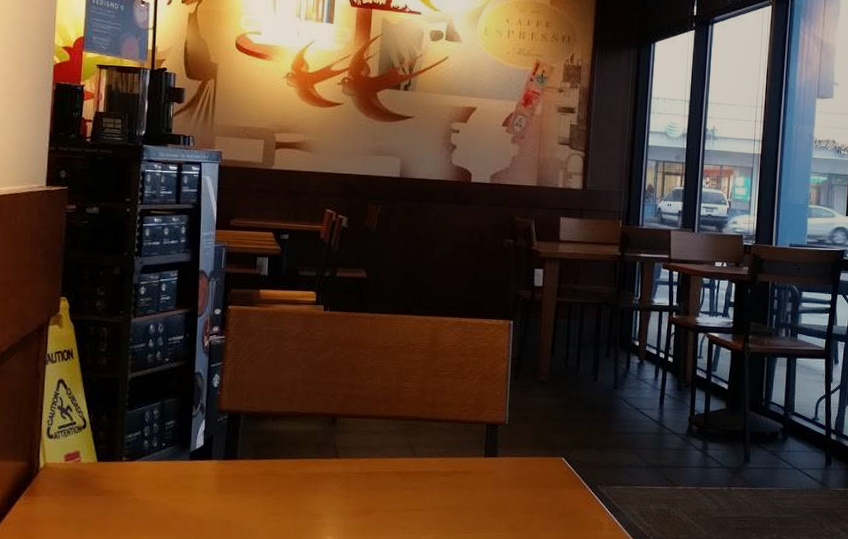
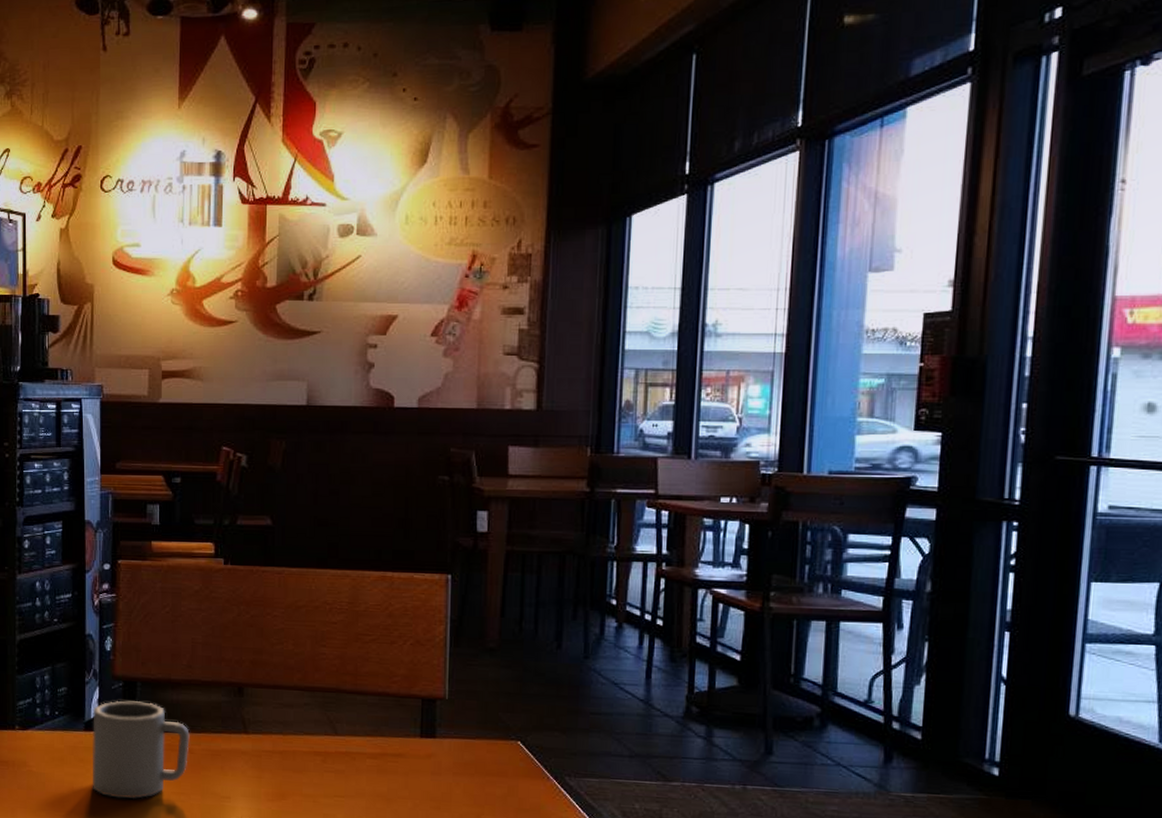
cup: none [194,432,287,521] -> present [92,700,190,799]

